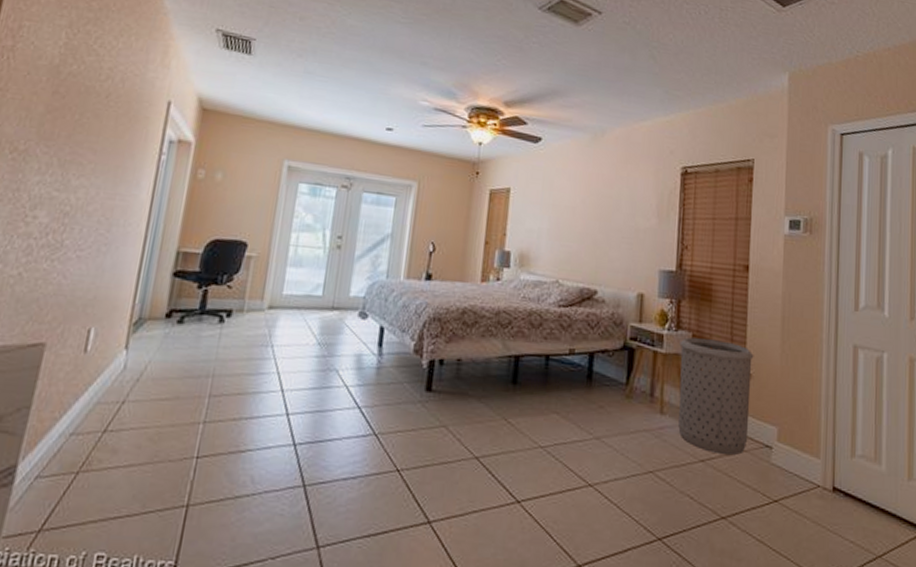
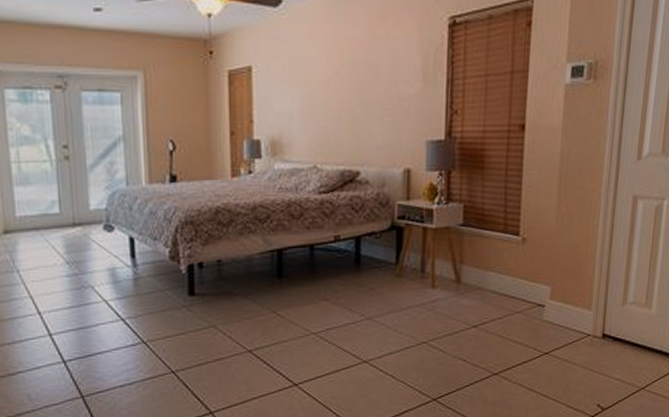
laundry basket: present [678,337,754,455] -> none [450,208,529,318]

